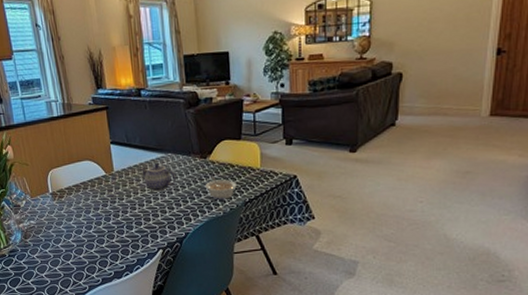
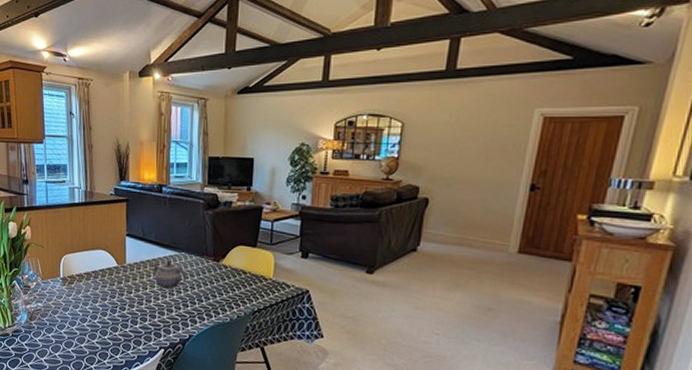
legume: present [205,176,237,200] -> none [214,280,247,306]

